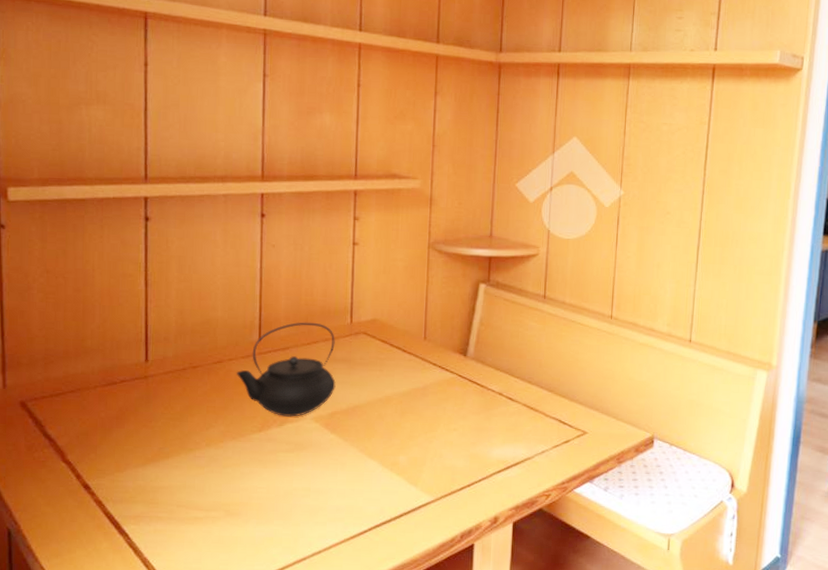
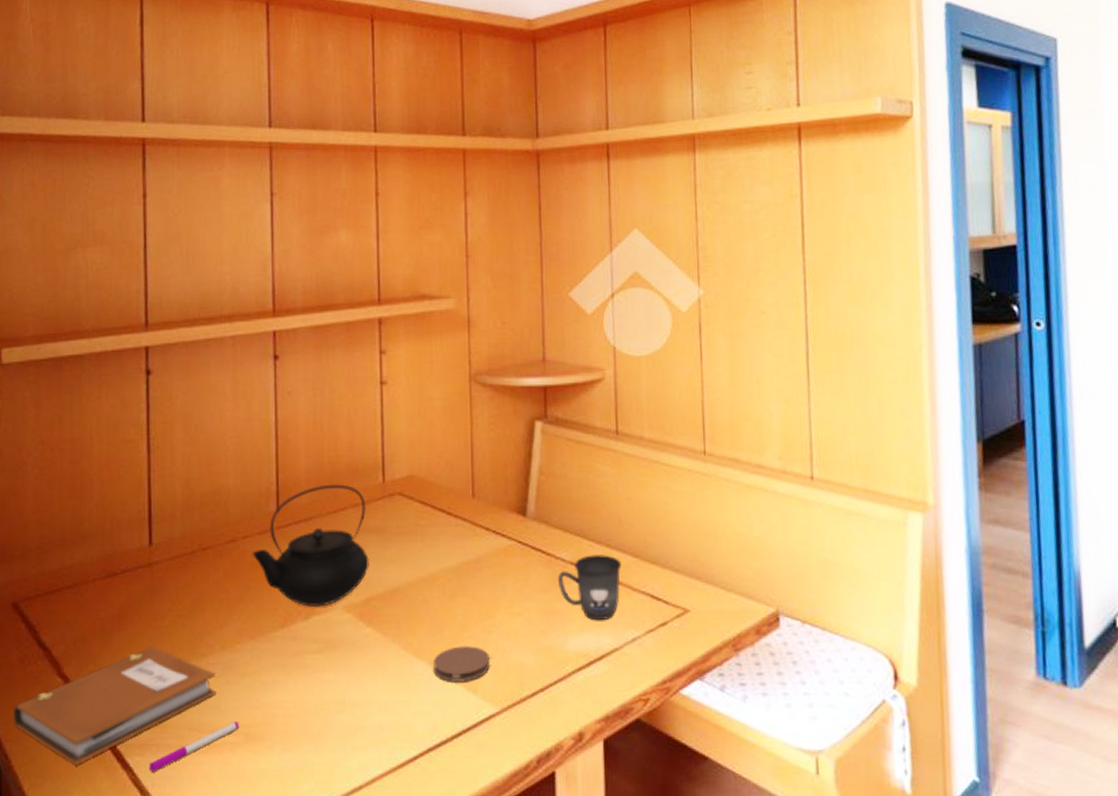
notebook: none [22,441,201,531] -> present [13,646,215,766]
pen: none [142,501,220,537] -> present [149,722,239,772]
coaster: none [384,451,429,478] -> present [434,646,490,682]
mug: none [487,388,539,437] -> present [557,555,622,621]

